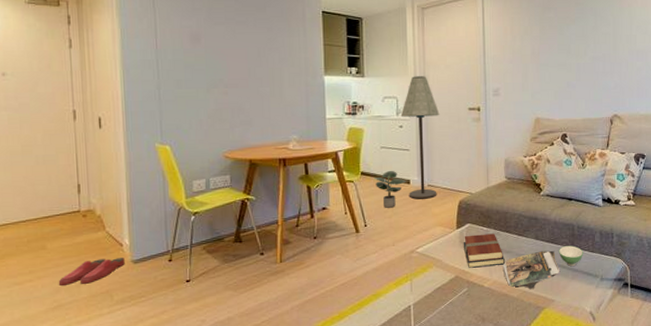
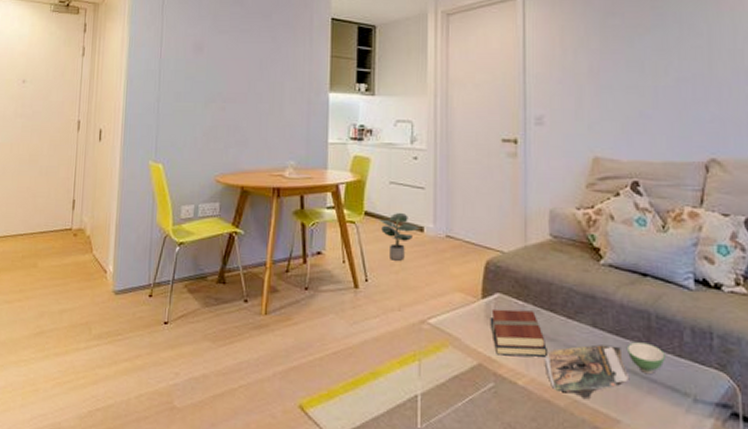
slippers: present [58,258,125,285] -> none [43,285,107,311]
floor lamp: present [400,76,440,199] -> none [415,96,465,254]

